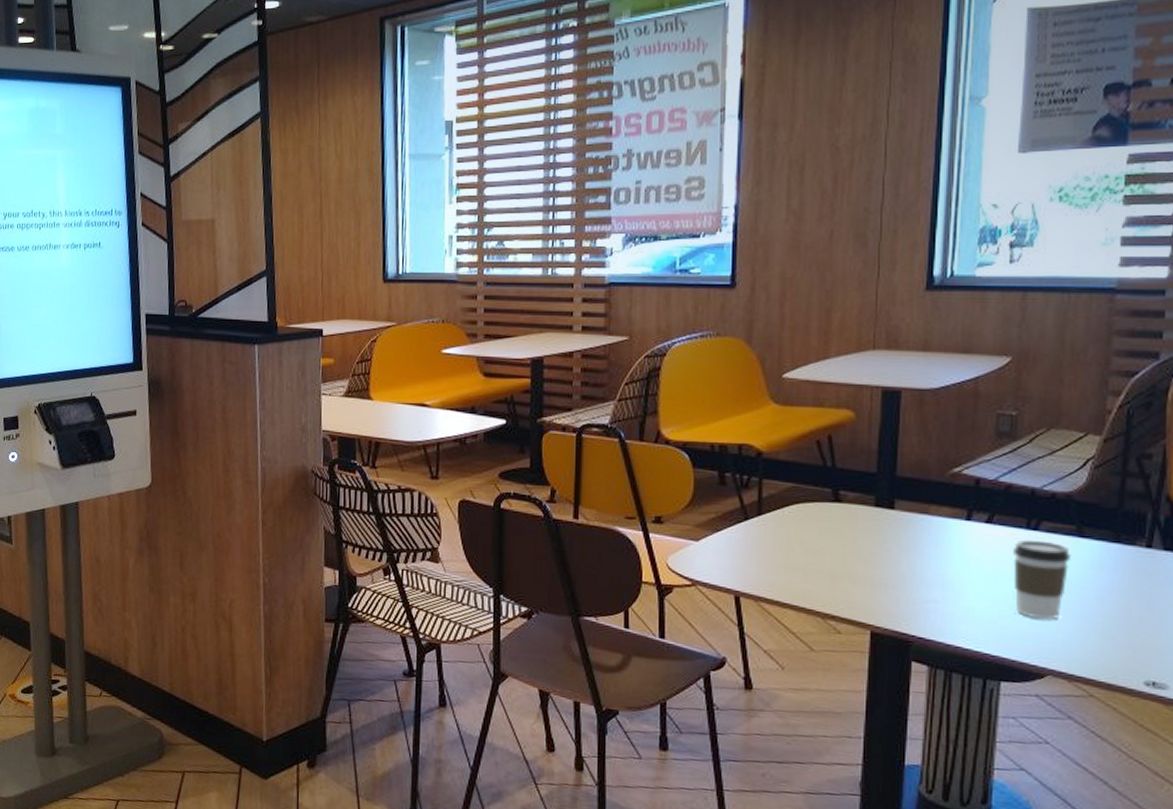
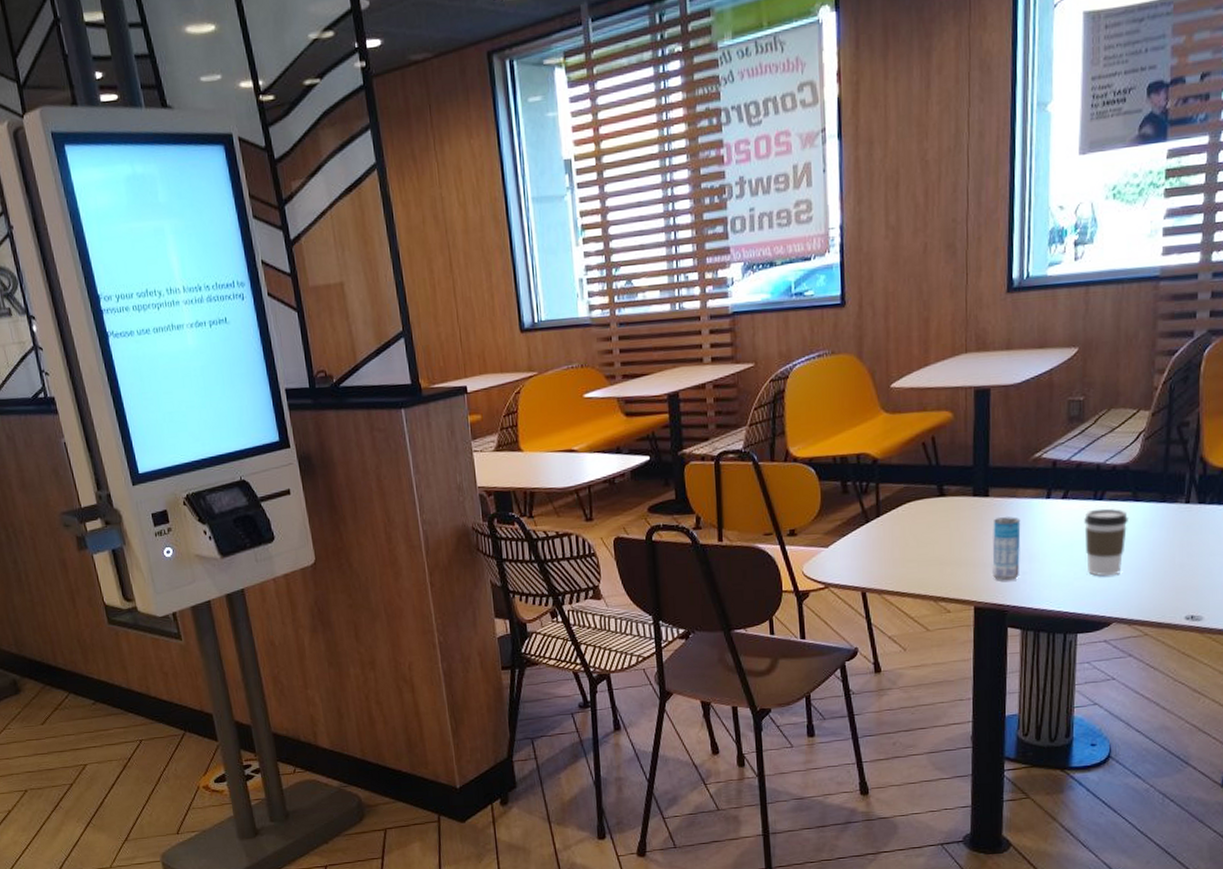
beverage can: none [895,534,933,608] -> present [992,517,1021,581]

